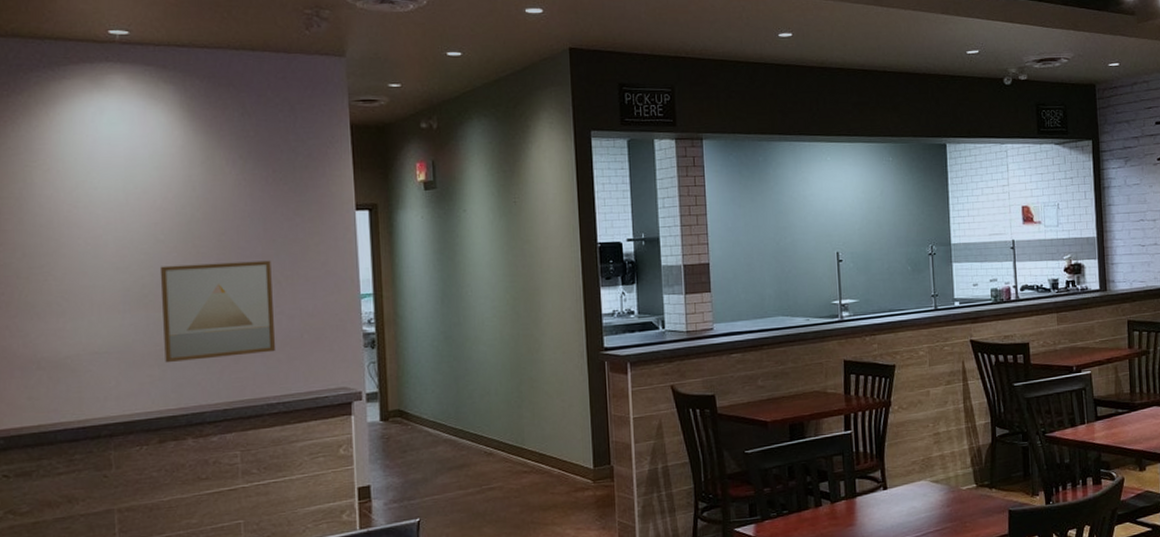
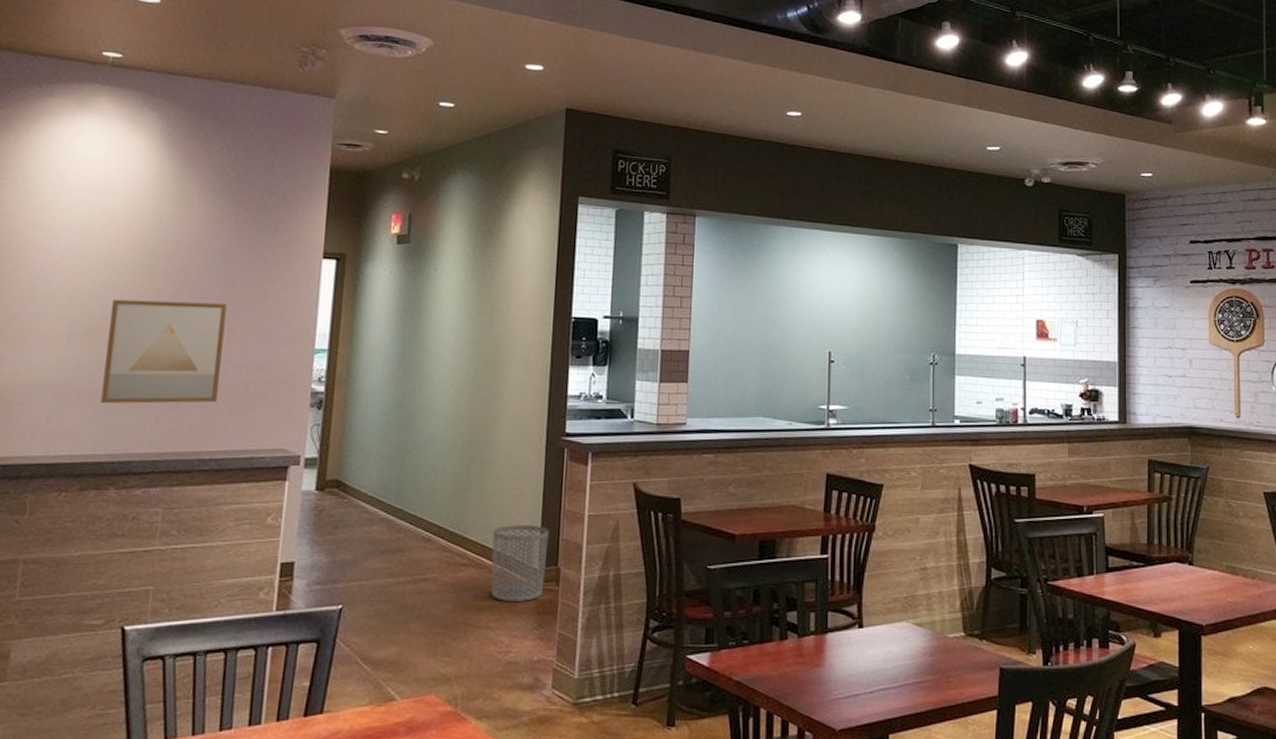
waste bin: none [548,431,600,500] -> present [491,525,549,601]

